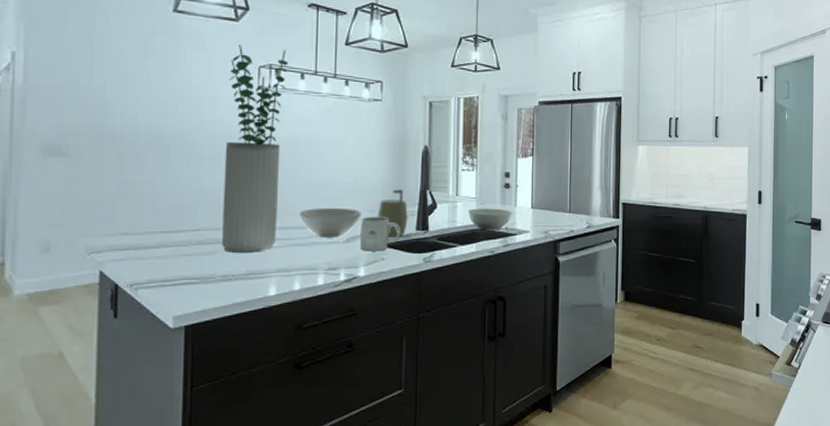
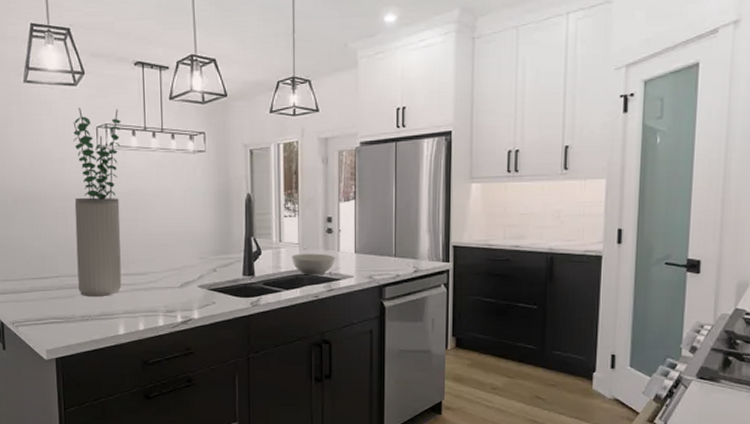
bowl: present [300,207,363,238] -> none [139,255,194,283]
mug: present [359,217,401,251] -> none [192,264,229,295]
soap dispenser: present [377,189,408,237] -> none [207,236,235,283]

